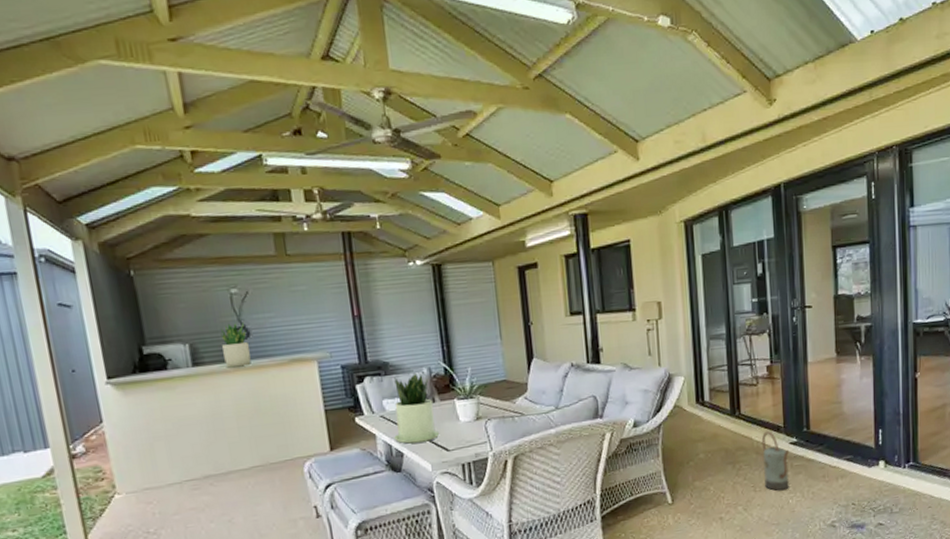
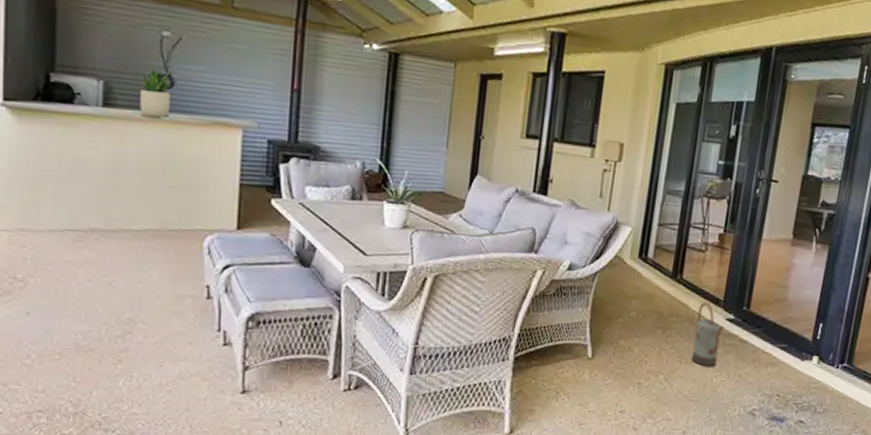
planter: present [394,372,440,444] -> none [310,163,361,241]

